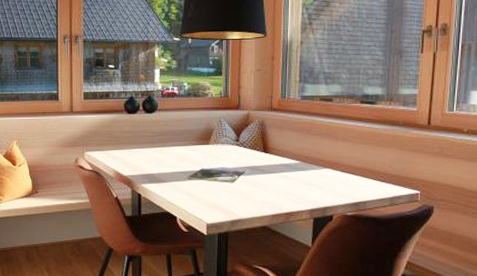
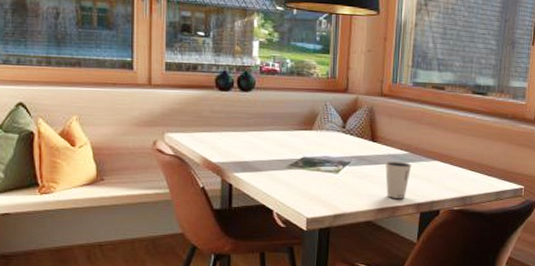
dixie cup: none [277,170,303,205] -> present [385,161,412,198]

